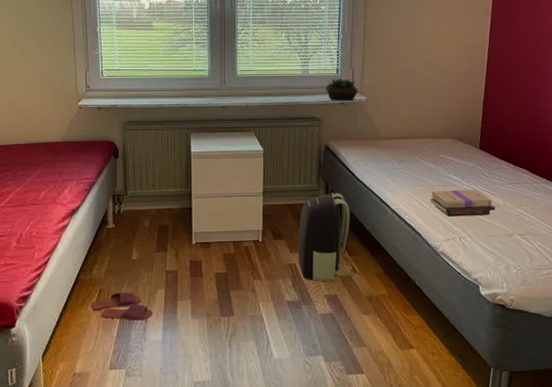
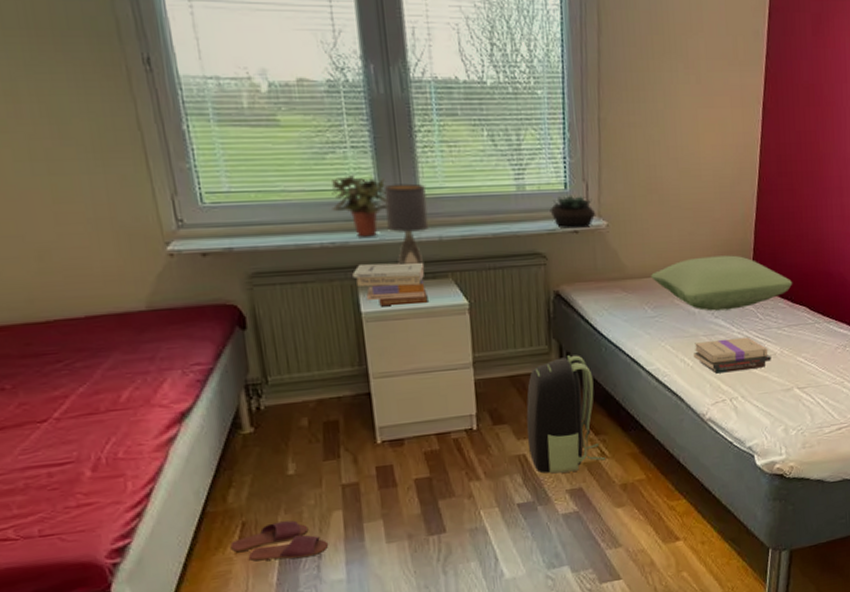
potted plant: none [179,60,215,102] -> present [331,174,388,237]
books: none [188,119,236,149] -> present [352,262,428,307]
table lamp: none [213,67,242,133] -> present [383,183,429,282]
pillow: none [398,126,515,168] -> present [651,255,793,311]

